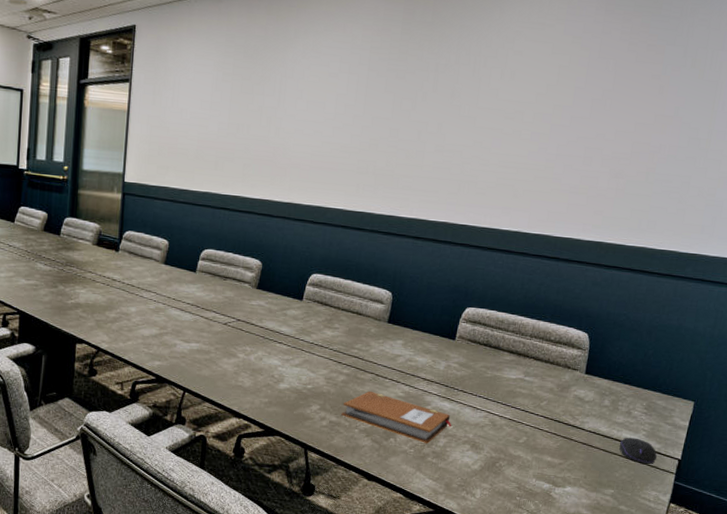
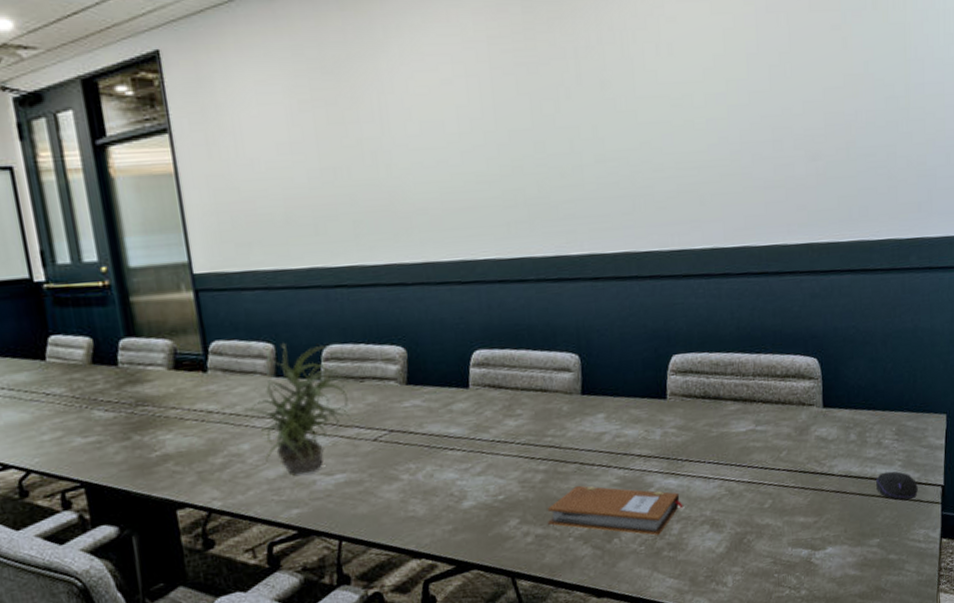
potted plant: none [138,242,216,338] -> present [245,343,350,475]

